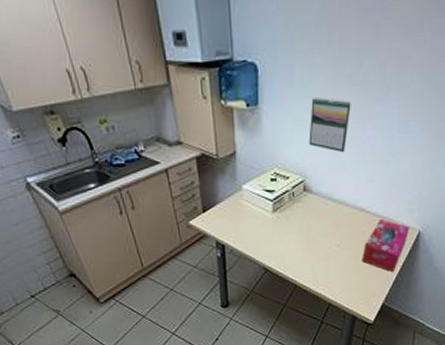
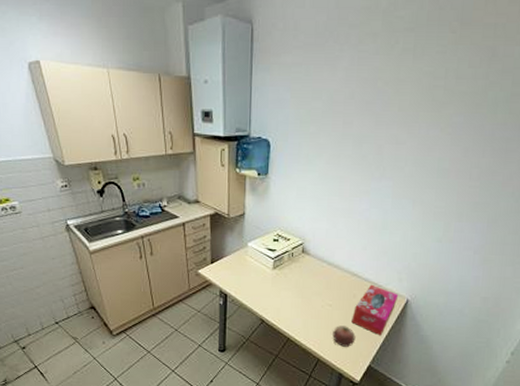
calendar: present [309,97,351,153] -> none [310,172,350,222]
fruit: none [343,266,367,288] -> present [333,325,356,347]

